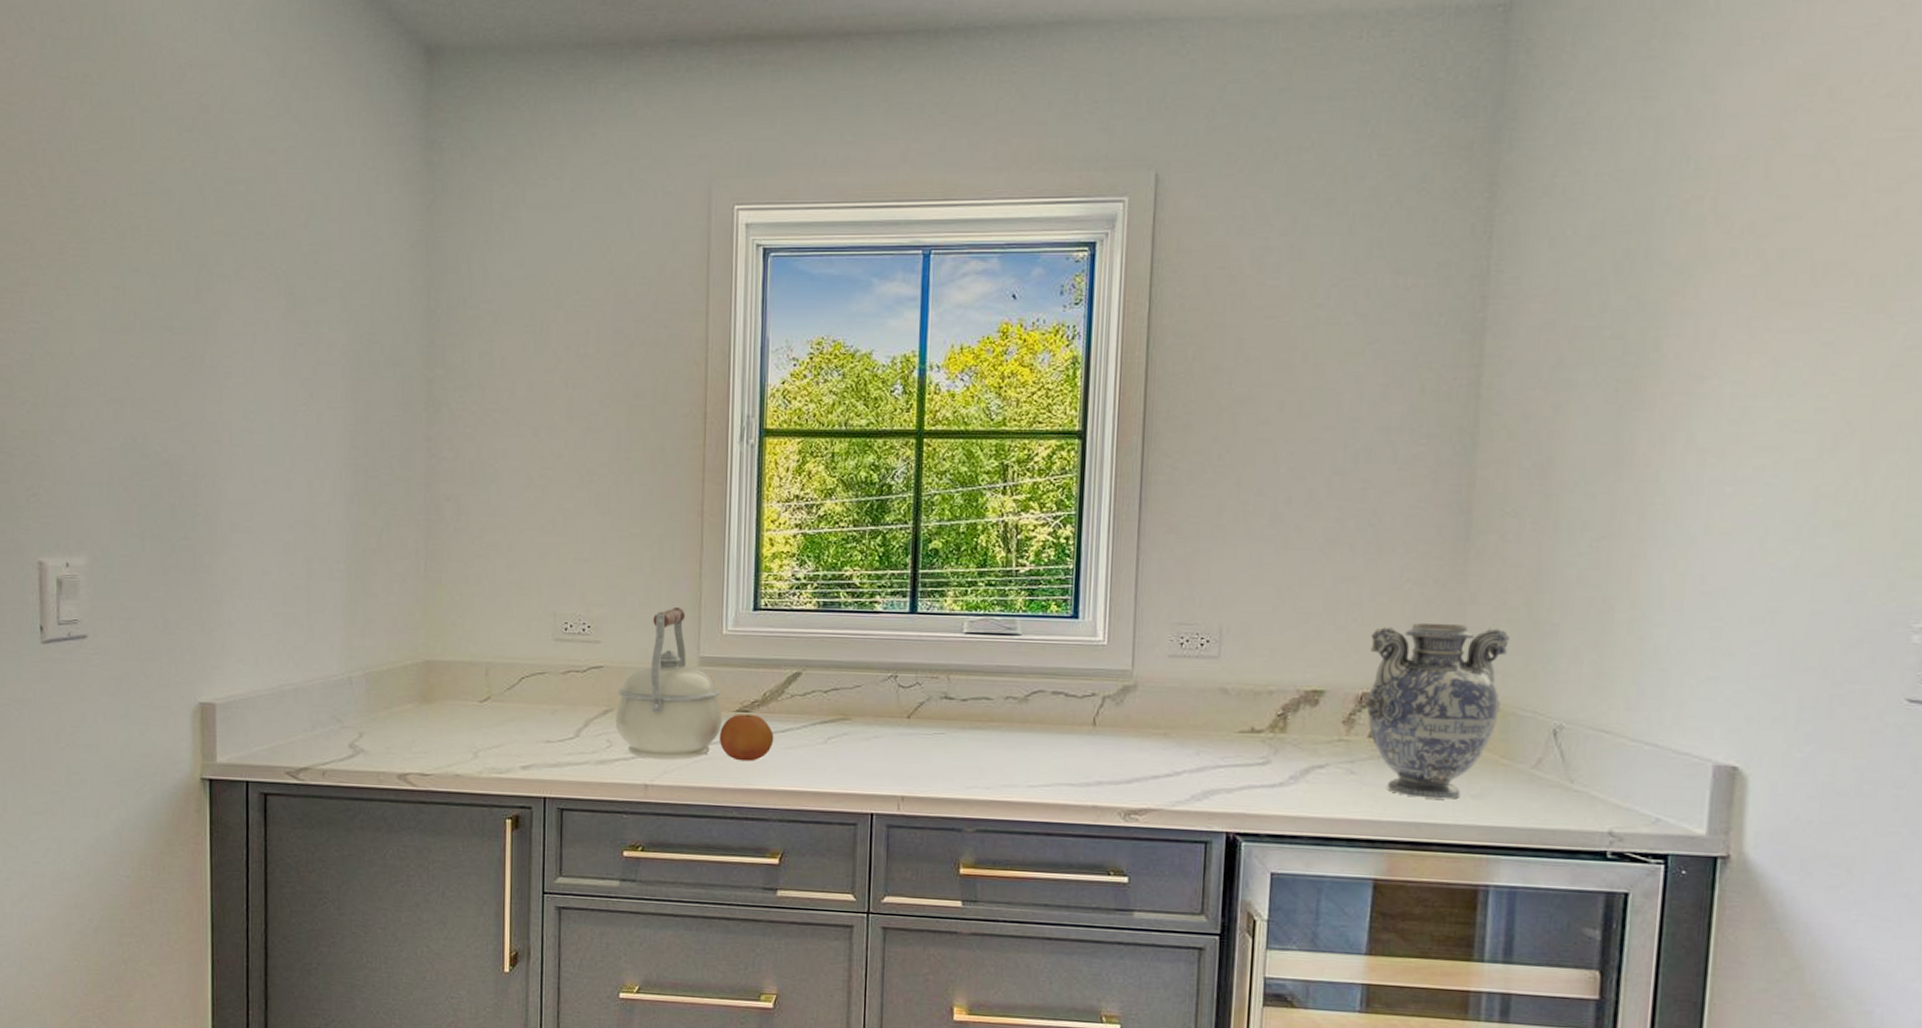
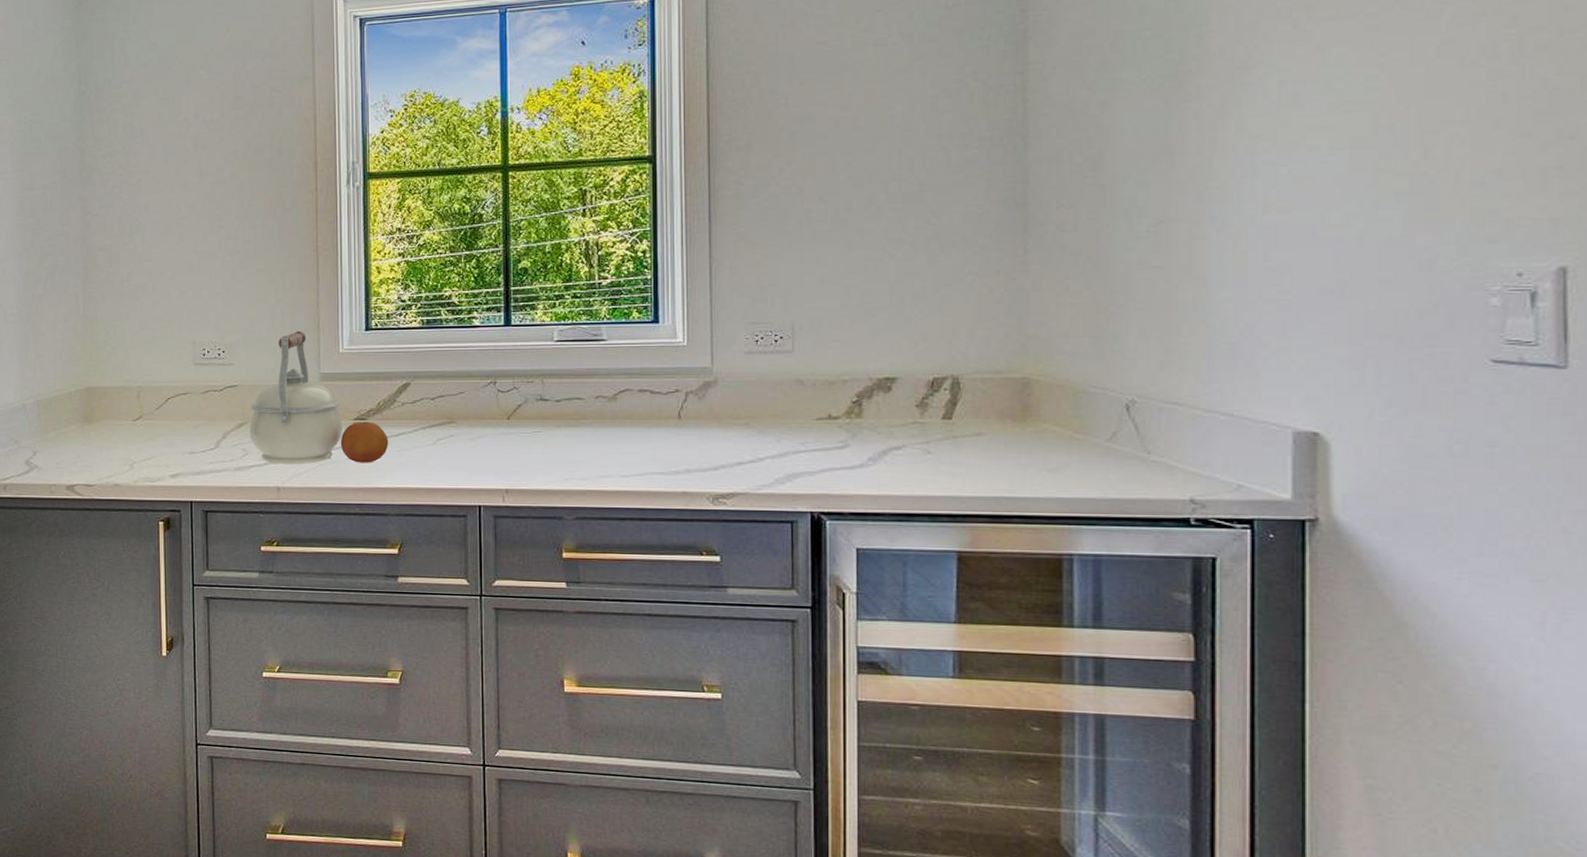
decorative vase: present [1365,623,1510,800] -> none [937,311,1075,474]

